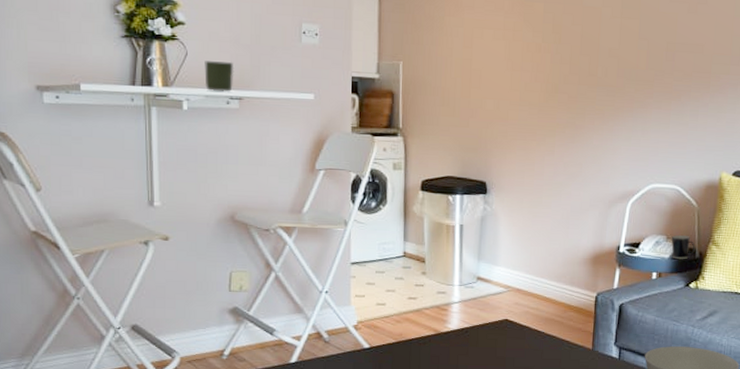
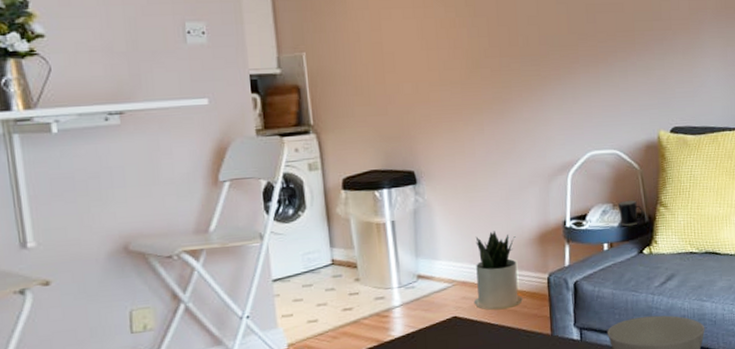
mug: present [204,61,234,93] -> none [73,74,111,108]
planter: none [525,246,571,320] -> present [473,231,524,311]

